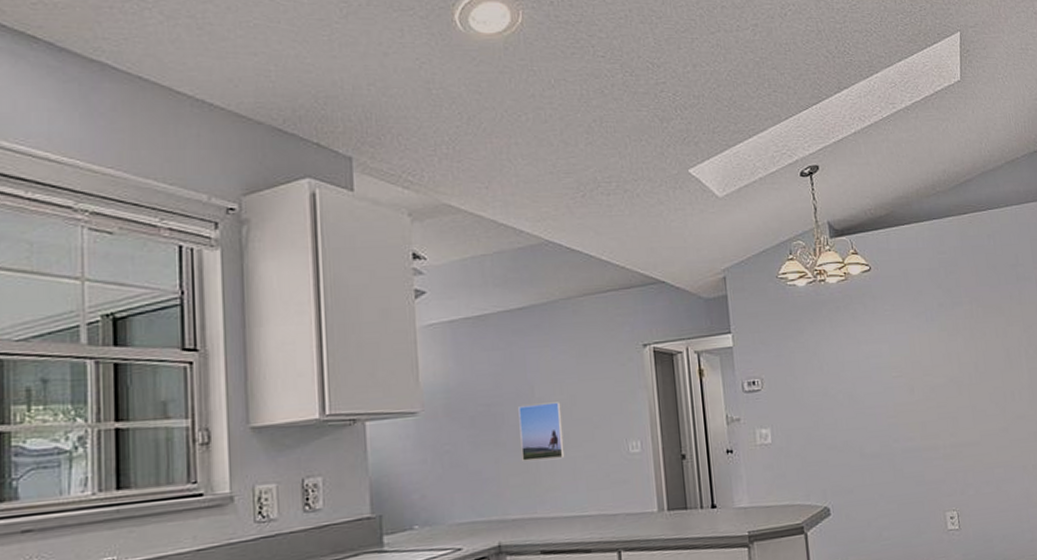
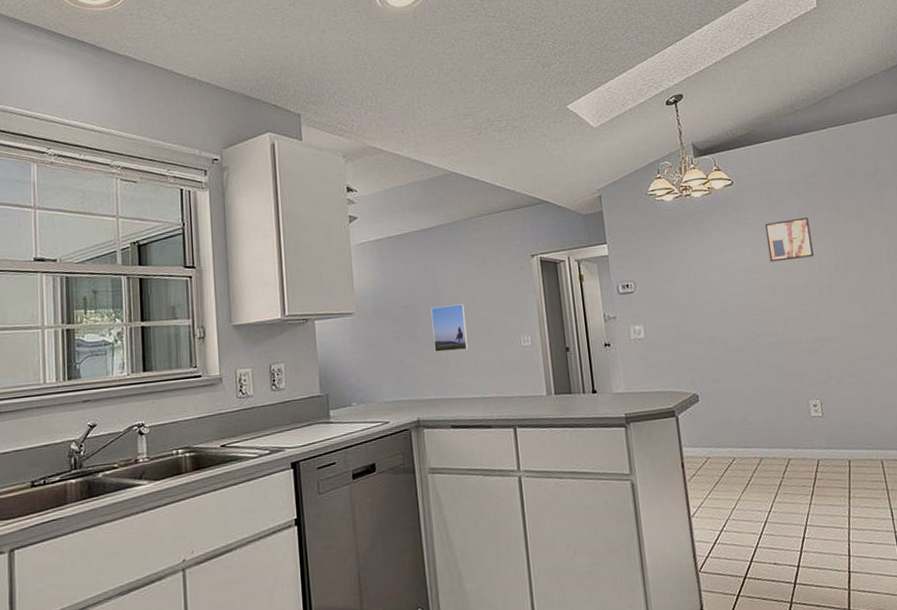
wall art: none [903,310,953,359] -> present [764,217,814,262]

